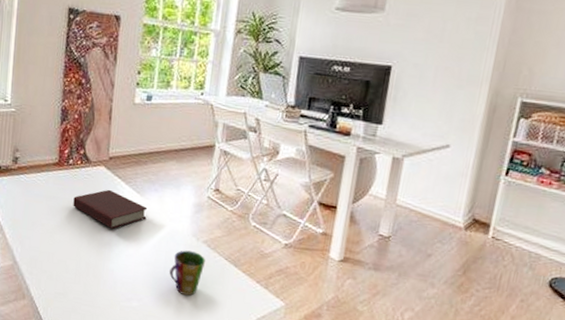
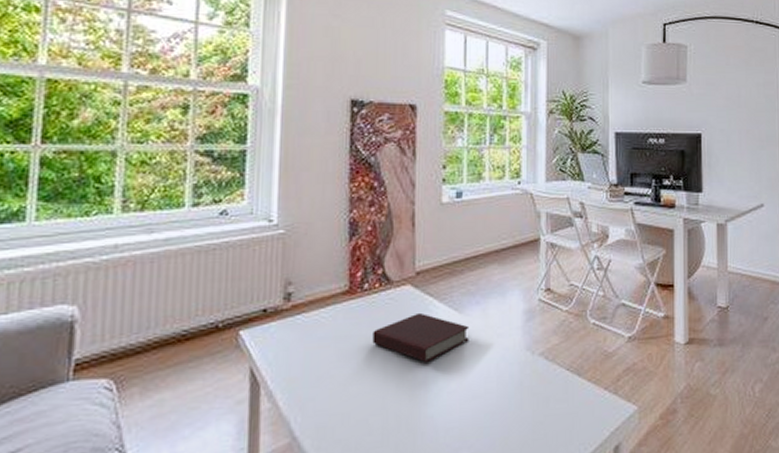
cup: present [169,250,205,296] -> none [504,368,544,426]

